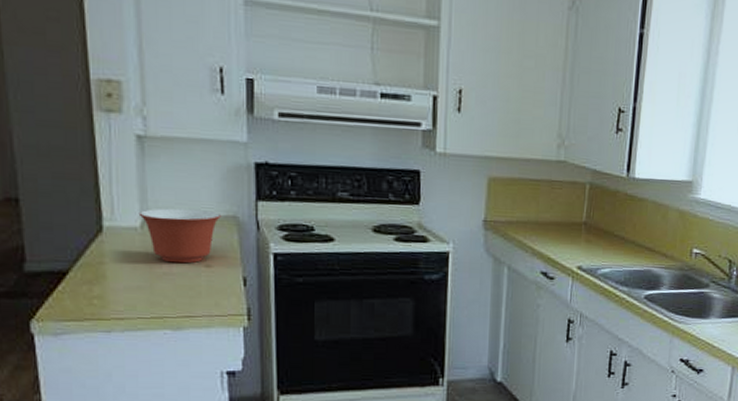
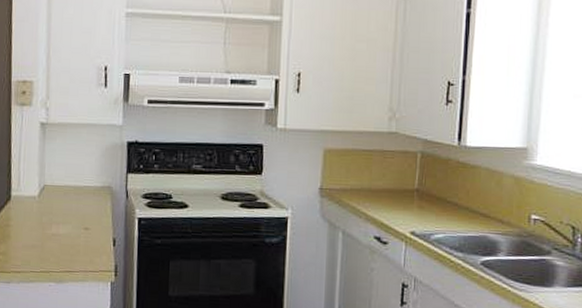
mixing bowl: present [138,208,222,264] -> none [37,180,100,226]

